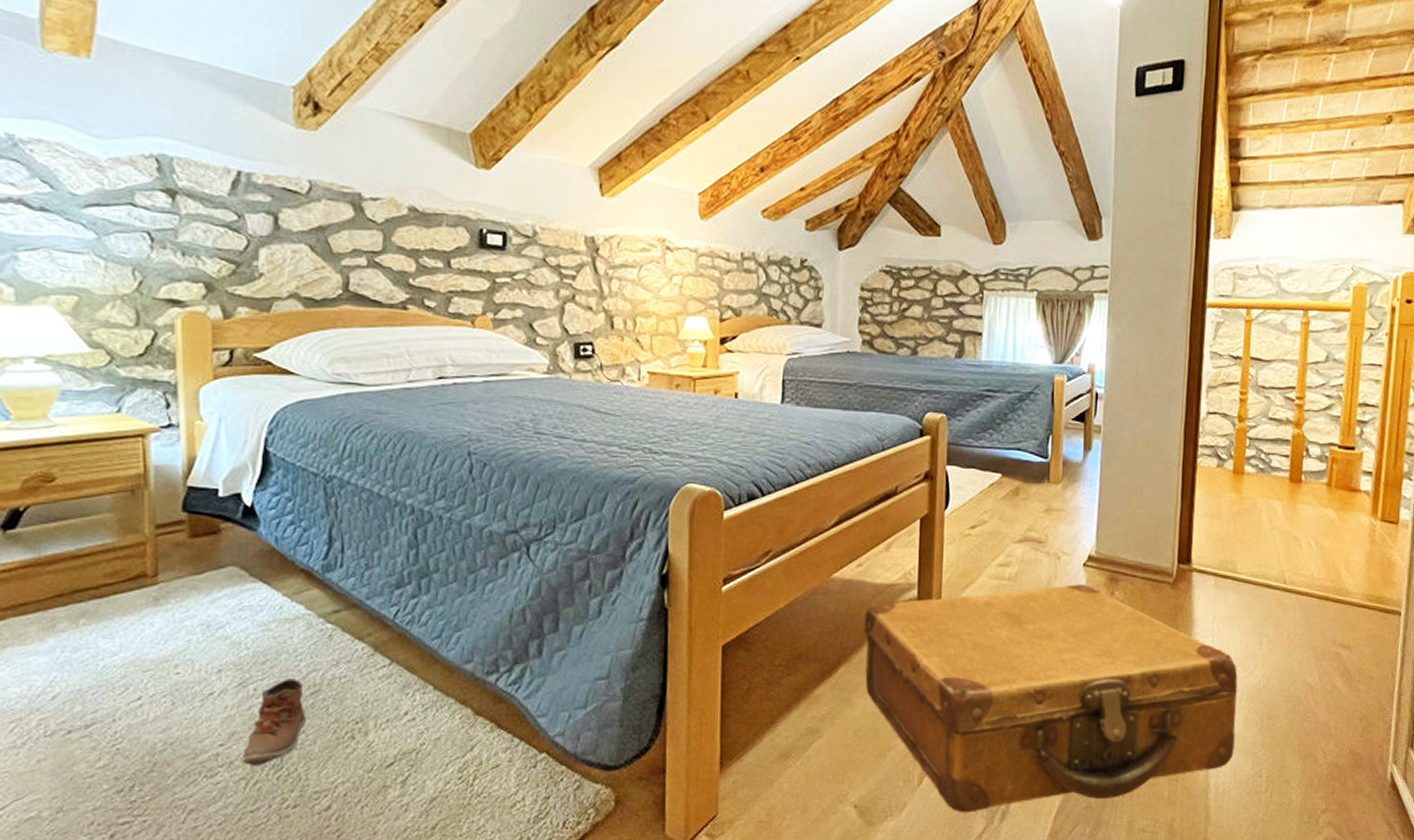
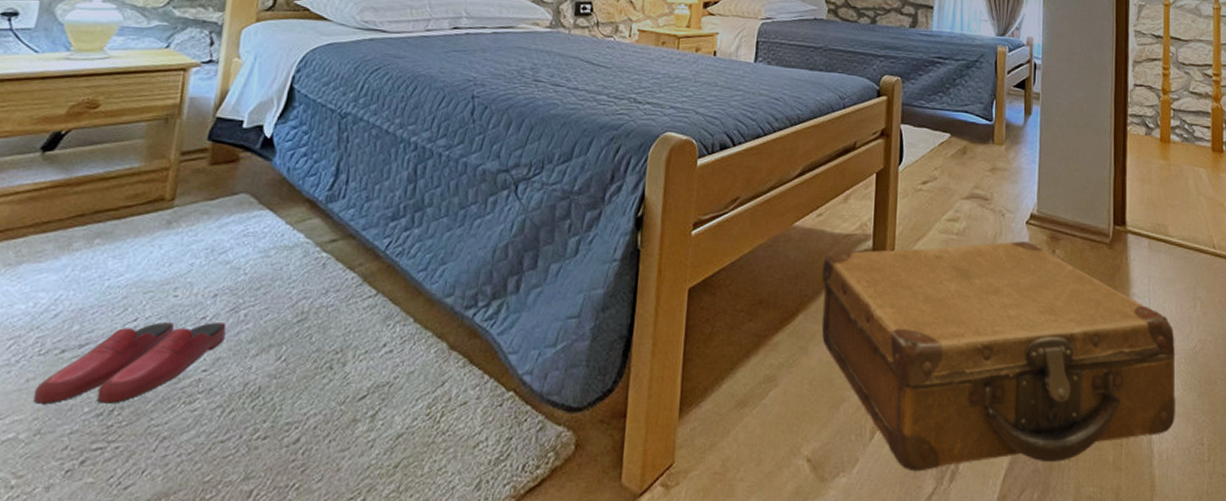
slippers: none [47,698,237,783] -> present [33,322,227,404]
hiking boot: present [243,679,306,765] -> none [222,305,292,393]

